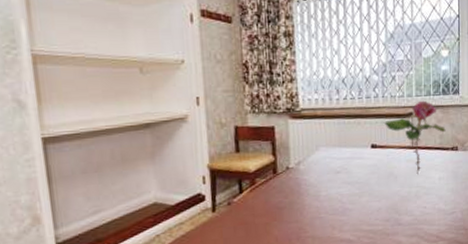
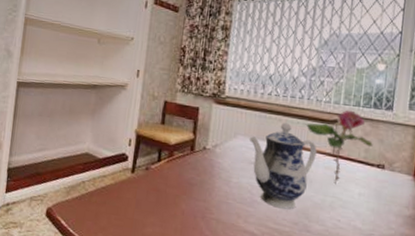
teapot: none [331,125,398,210] -> present [249,122,317,210]

